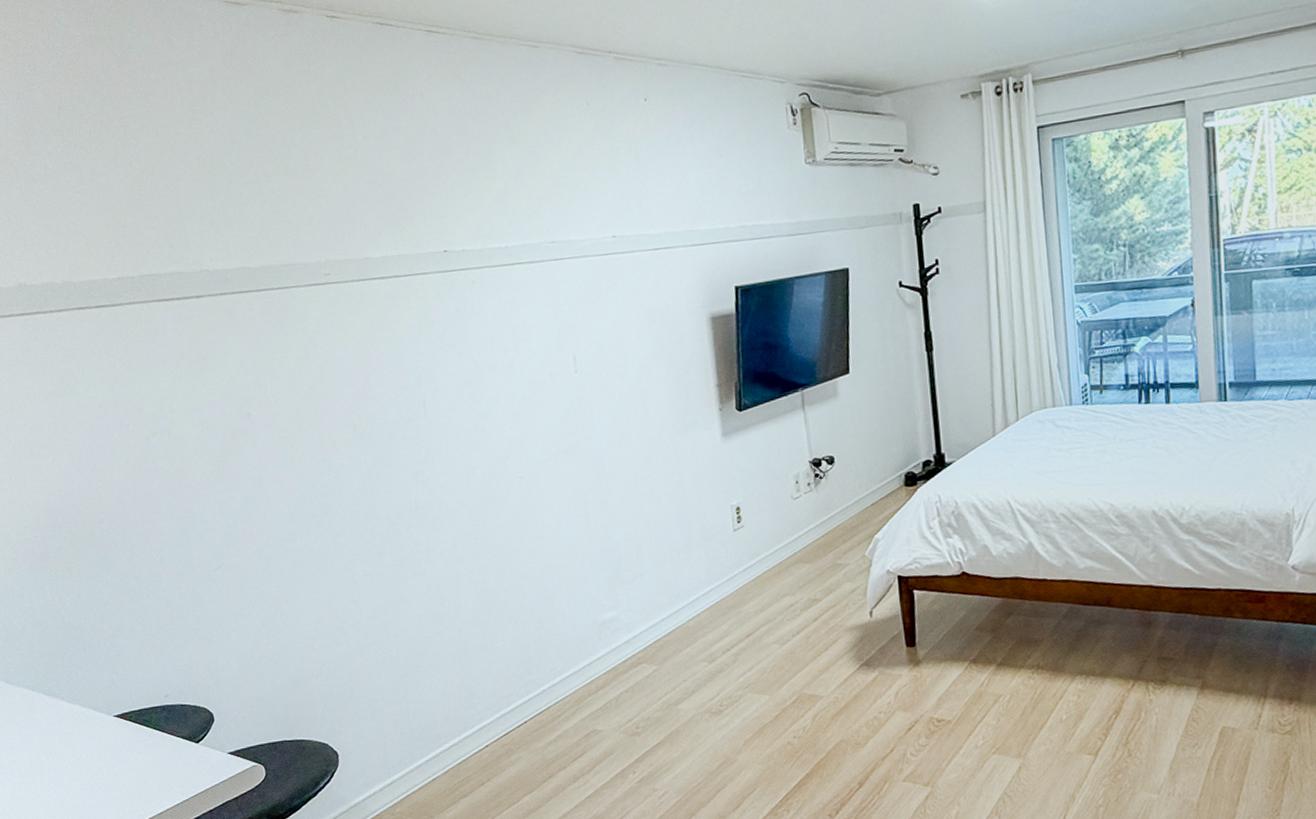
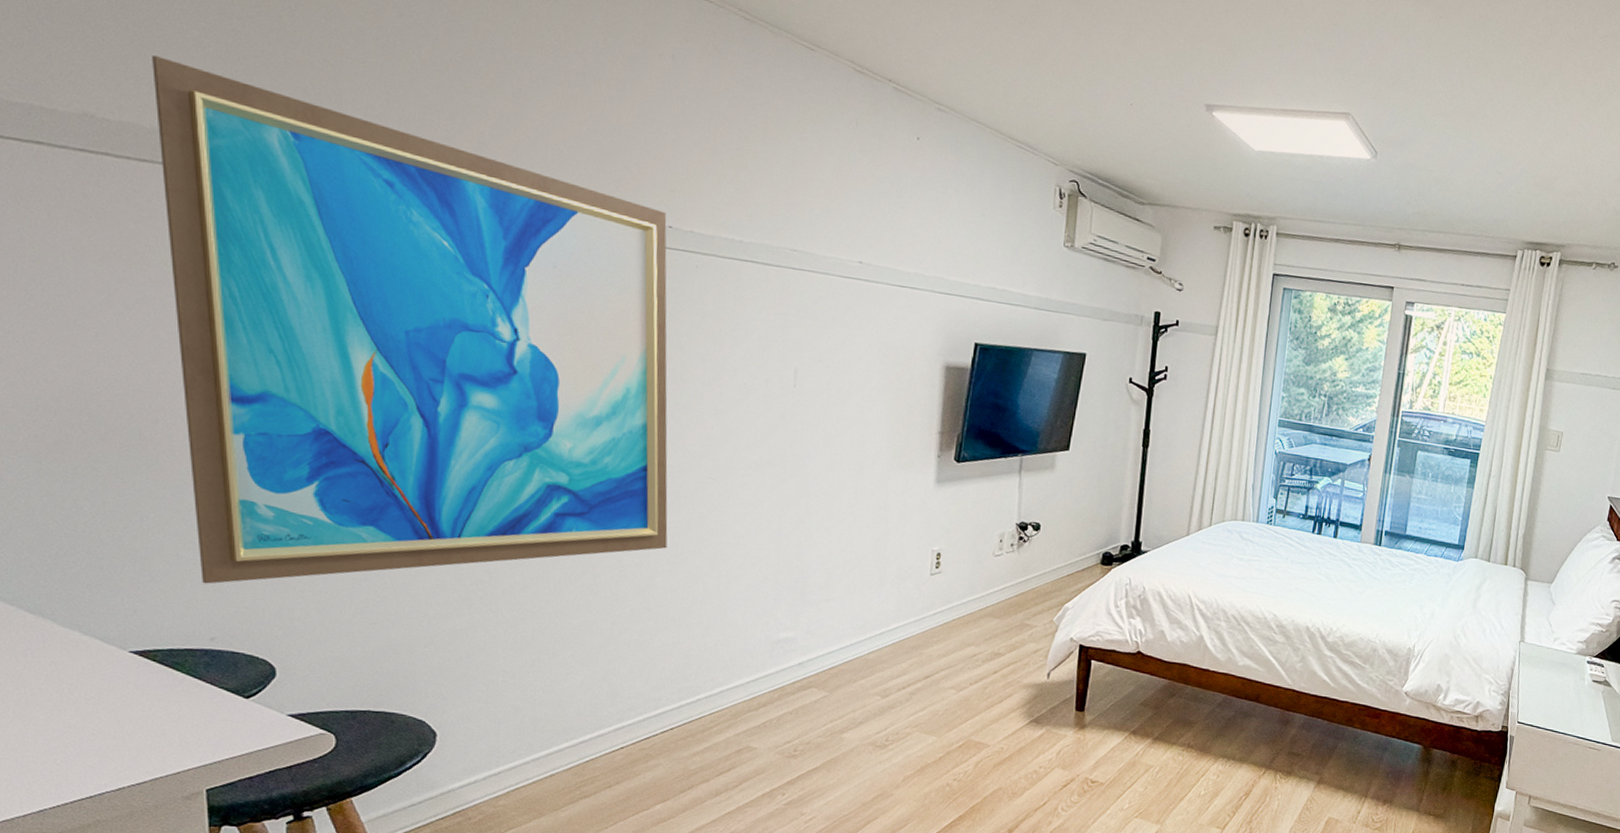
wall art: none [54,223,493,651] -> present [152,56,668,584]

